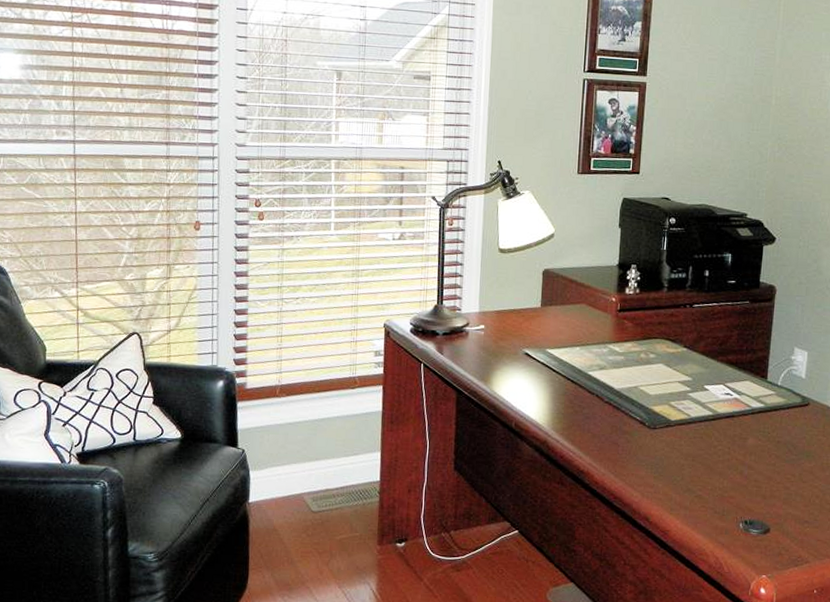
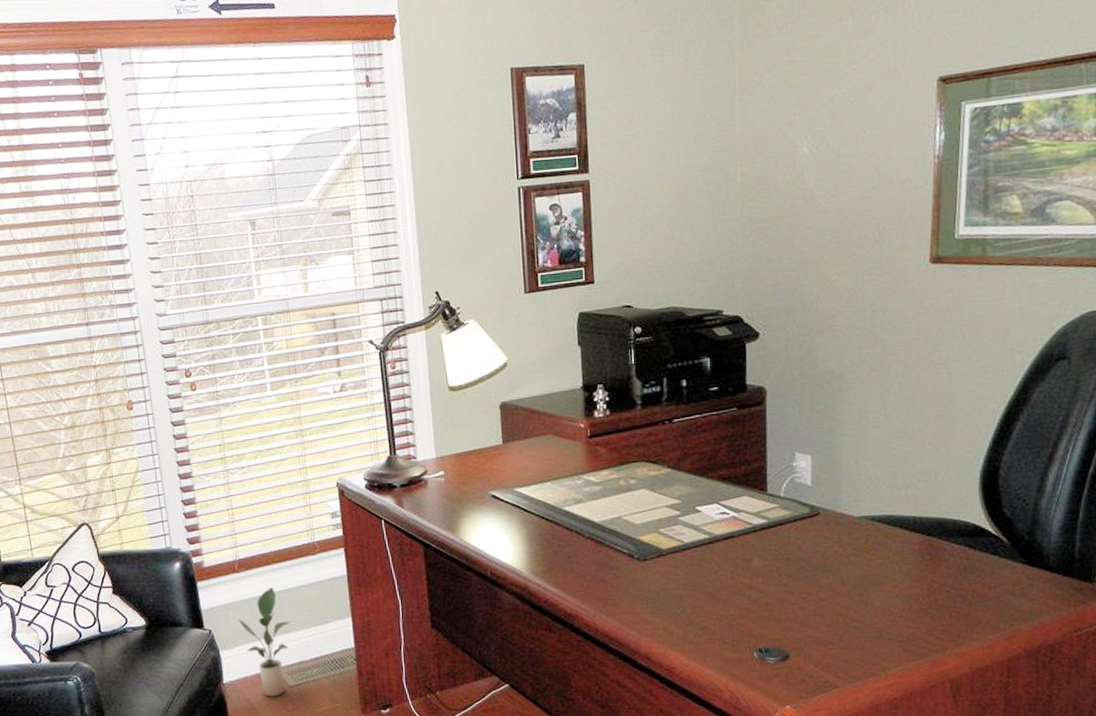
potted plant: none [271,415,323,521] -> present [237,587,291,697]

